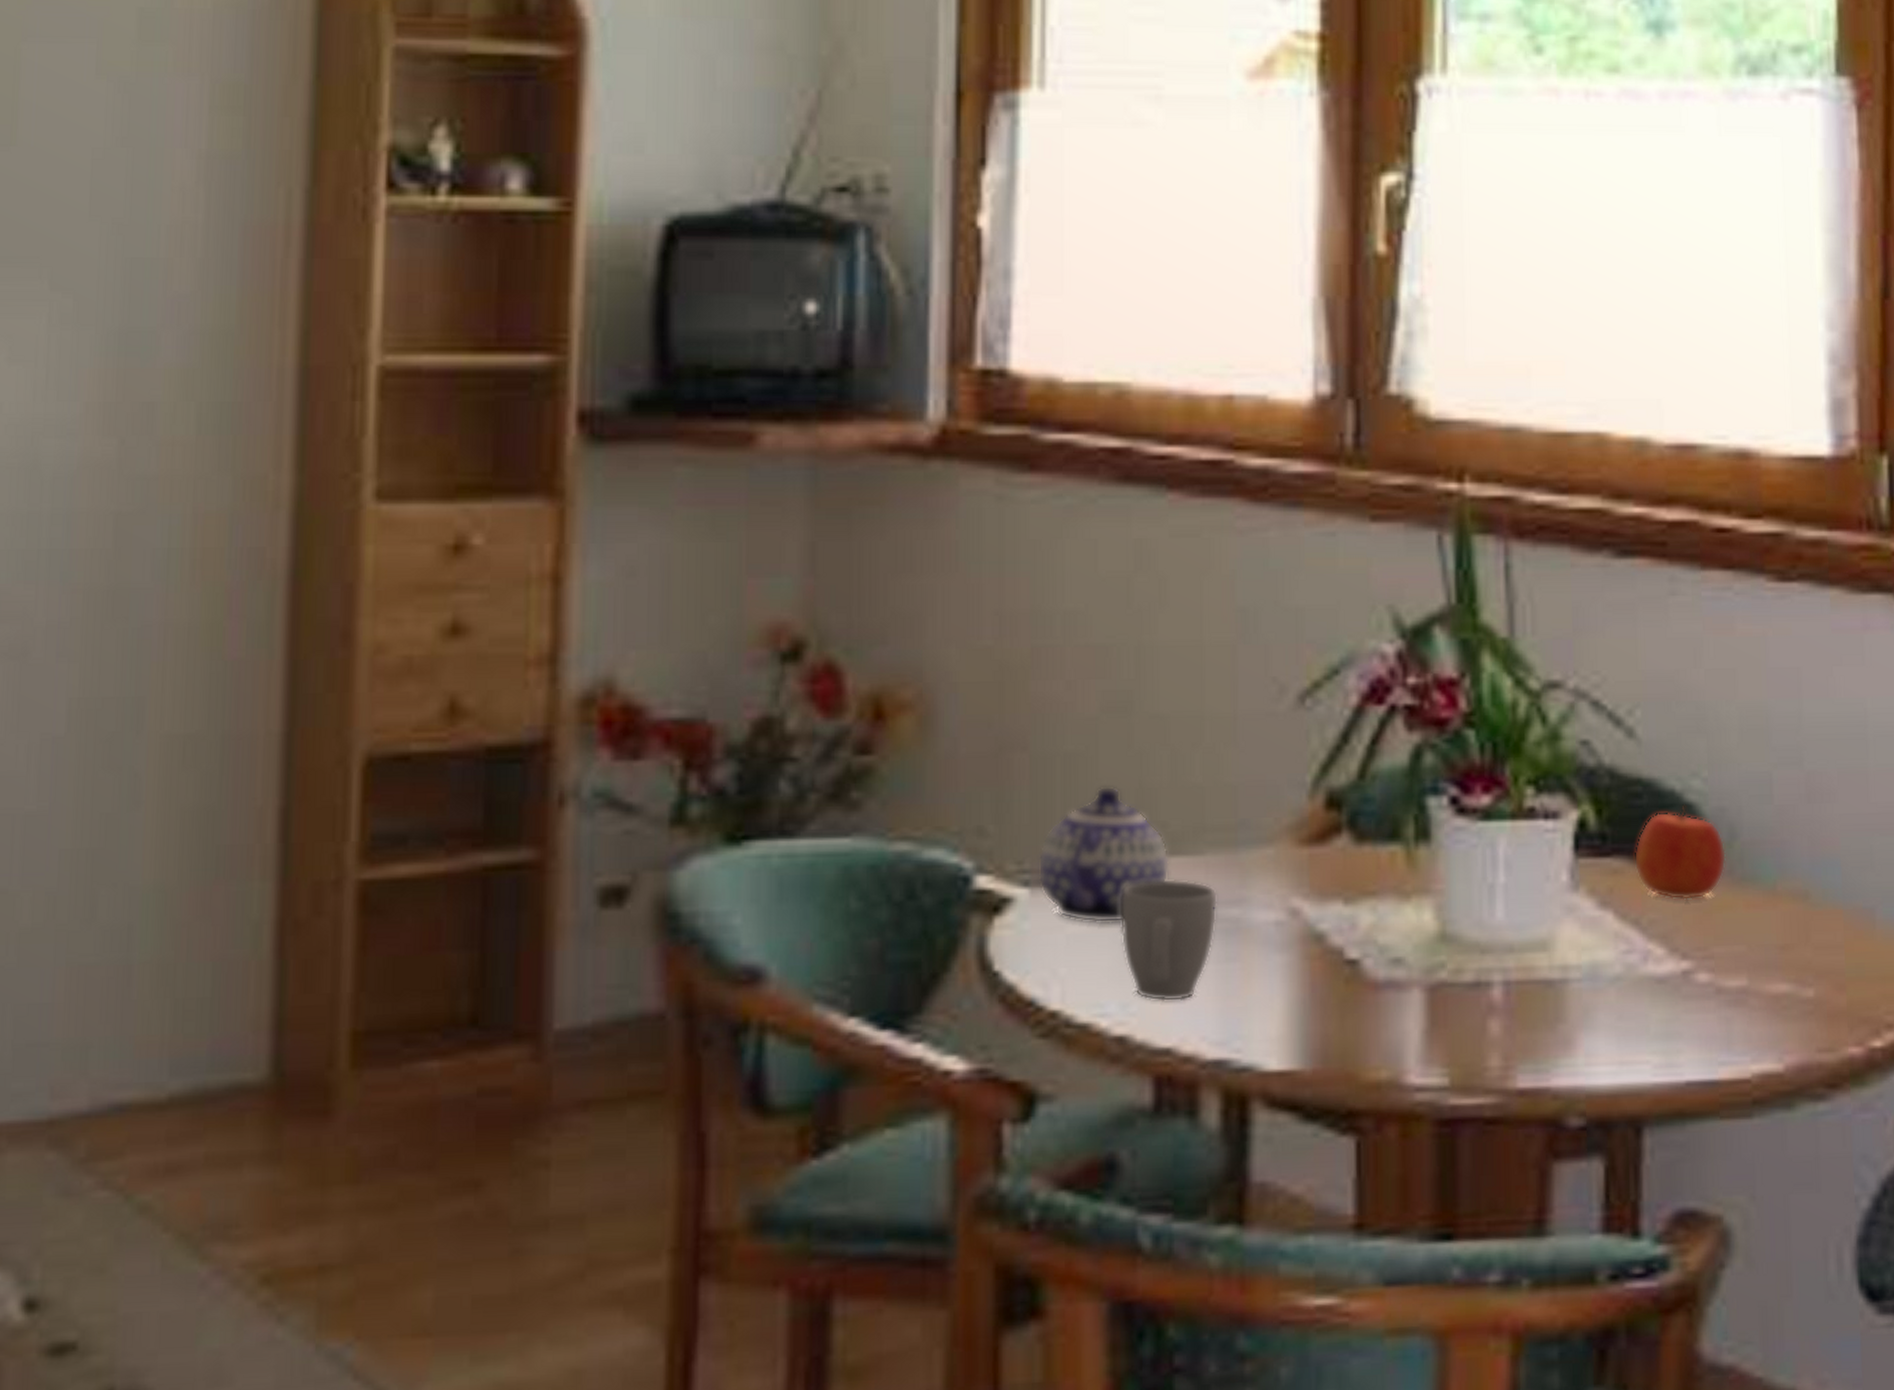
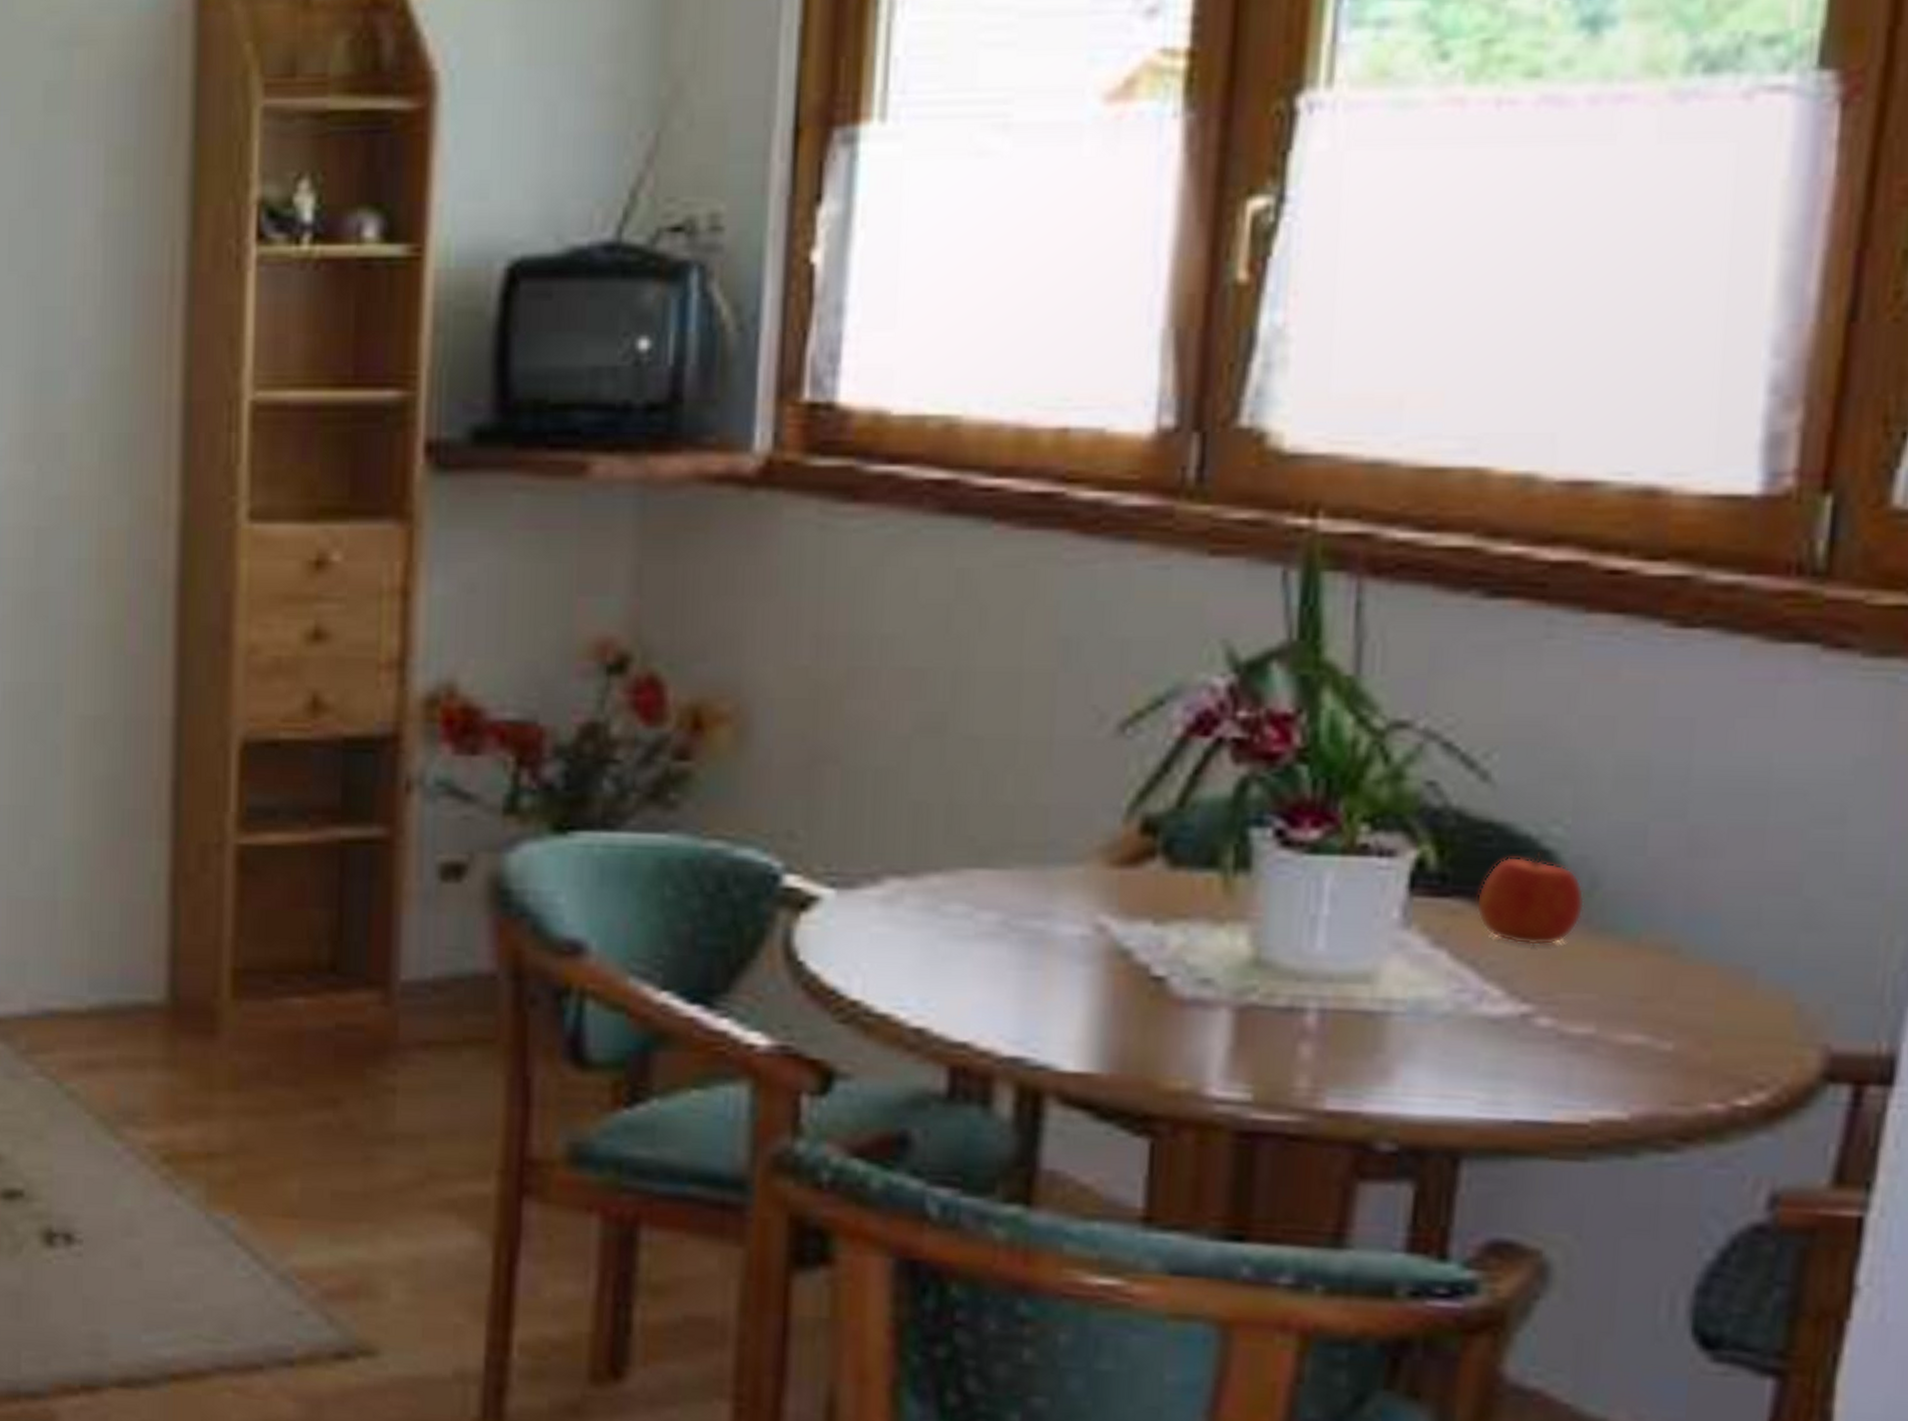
teapot: present [1038,786,1169,924] -> none [844,800,975,926]
mug: present [1118,878,1218,1002] -> none [921,889,1023,1002]

